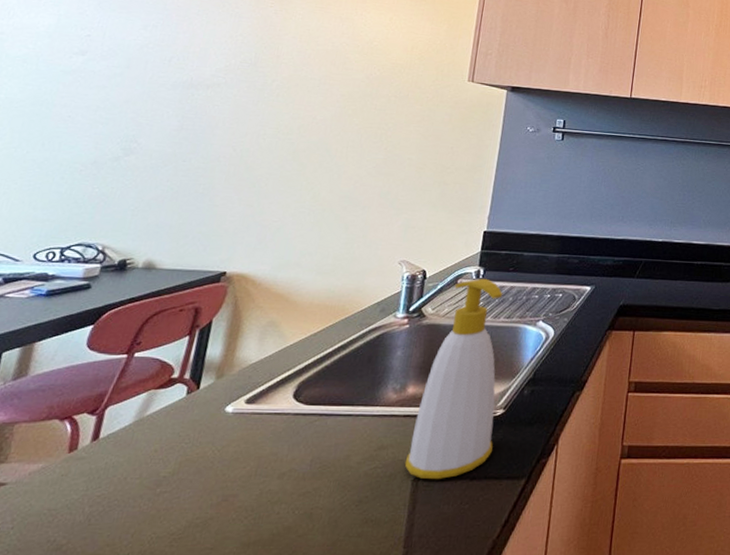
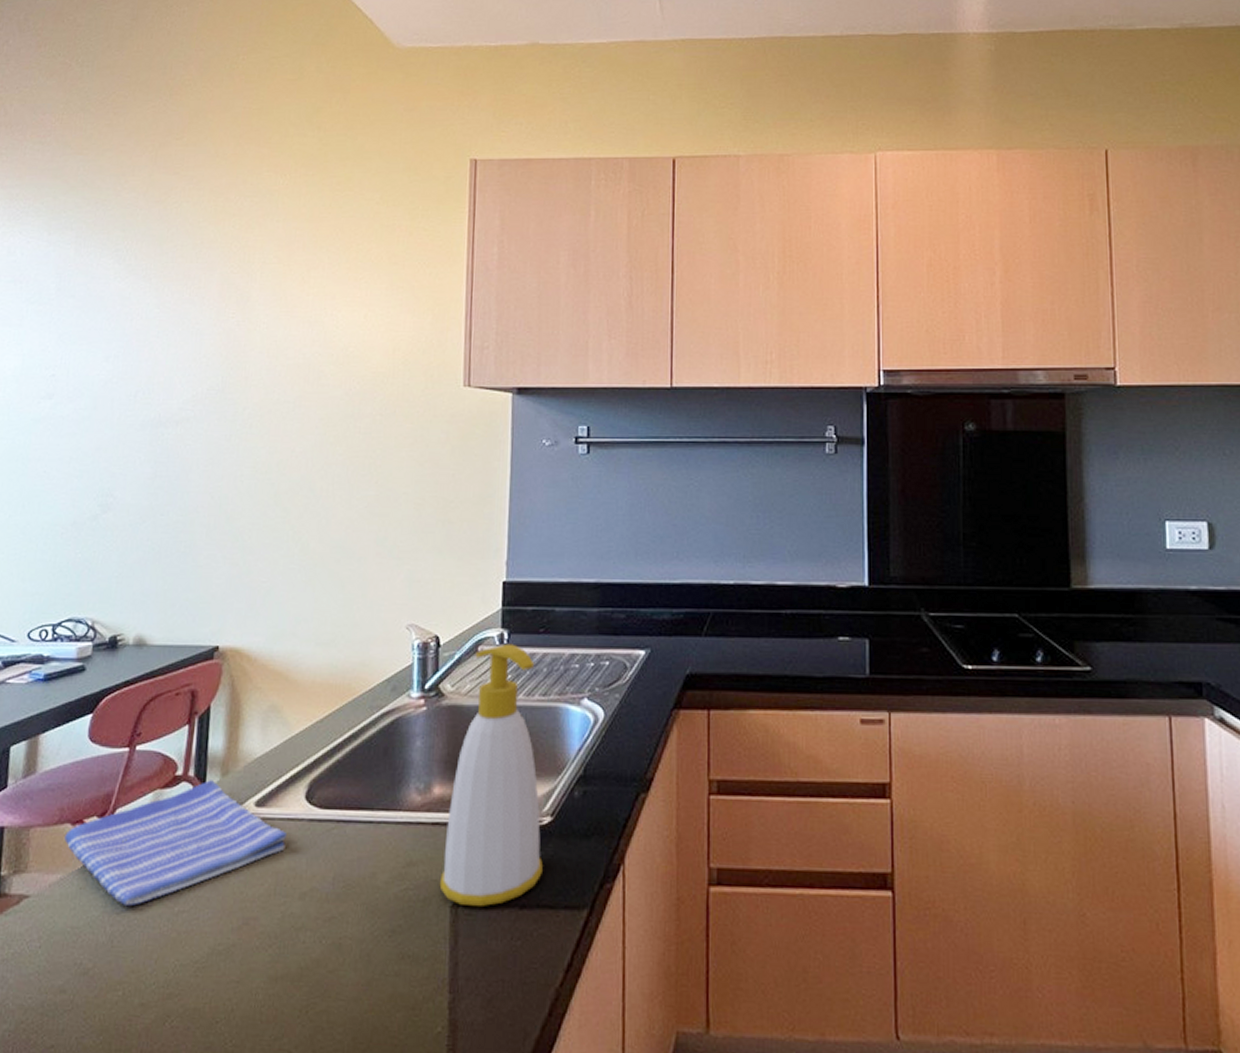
dish towel: none [50,382,273,490] -> present [65,780,288,907]

